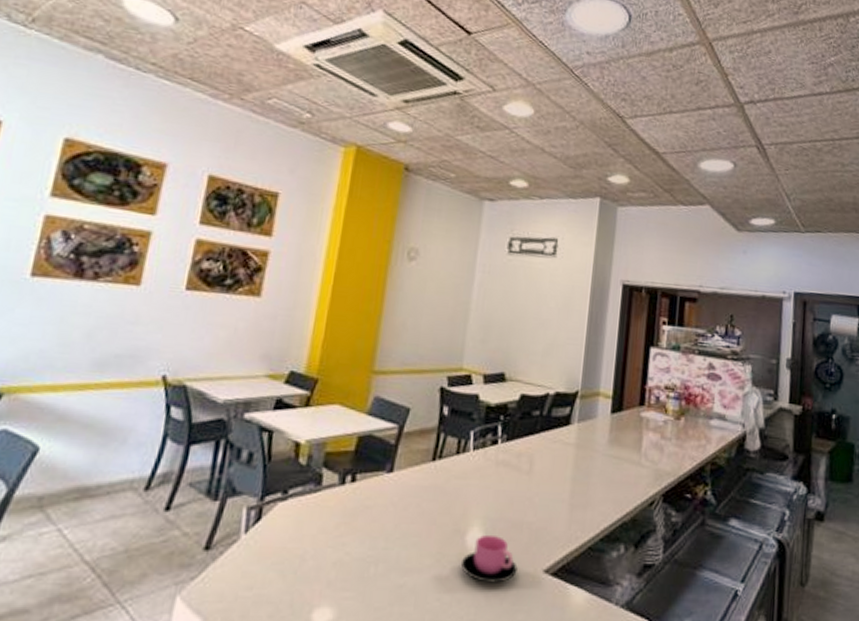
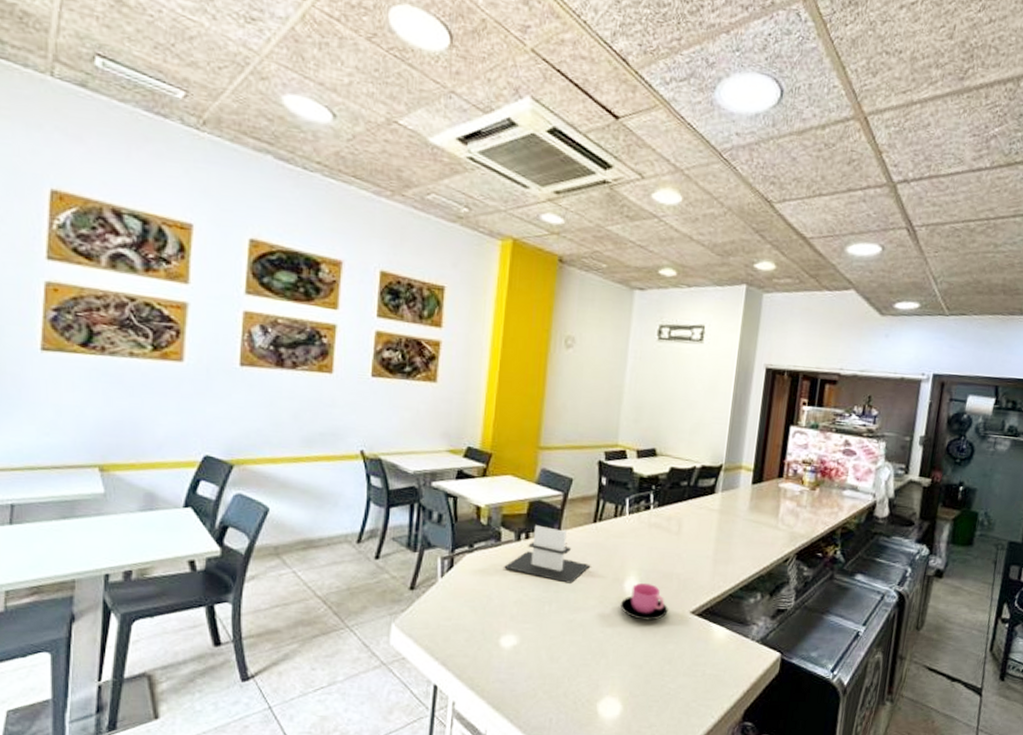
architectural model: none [323,465,426,537] -> present [504,525,590,583]

